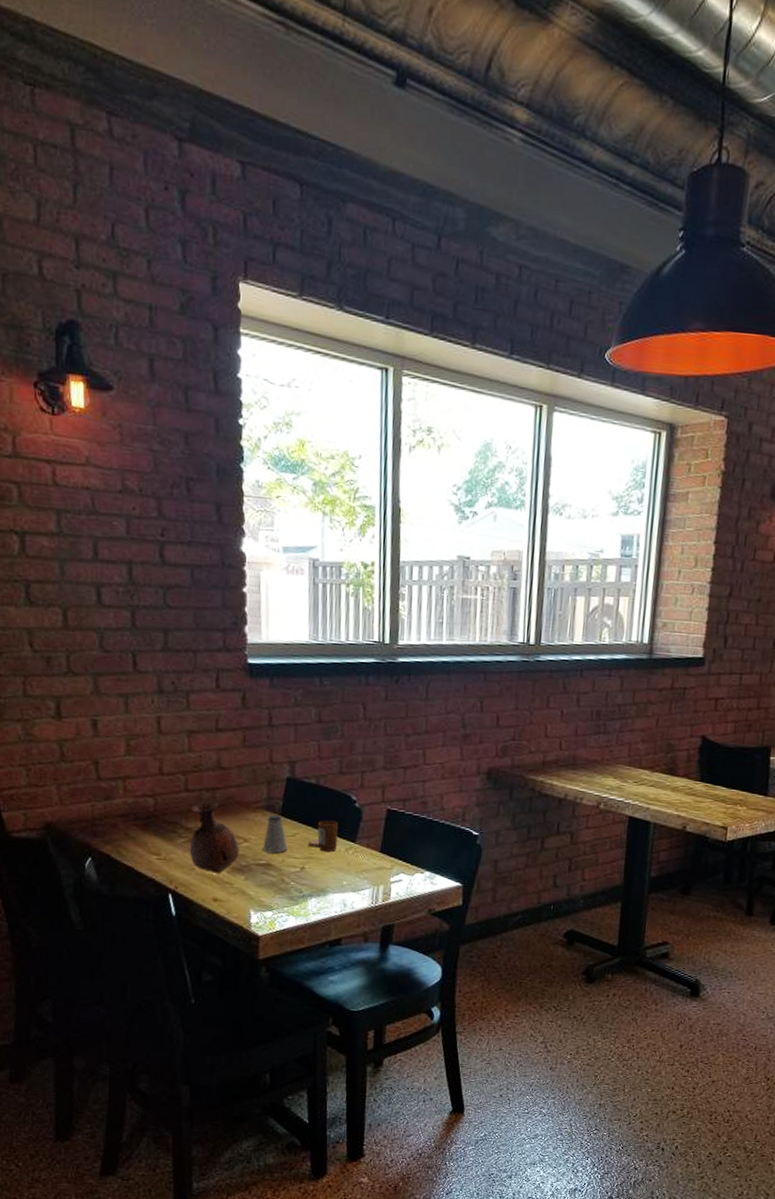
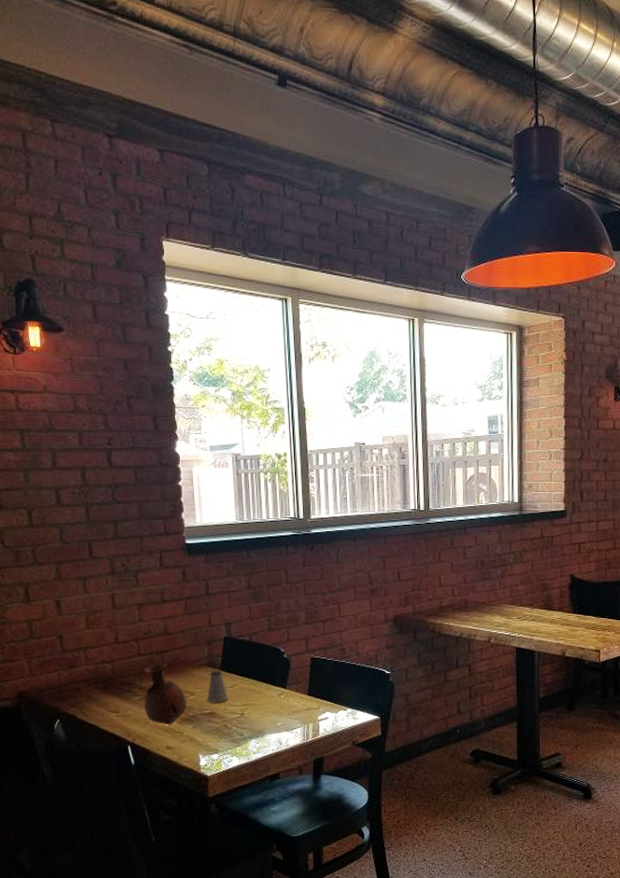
candle: present [308,820,338,852] -> none [245,671,270,699]

